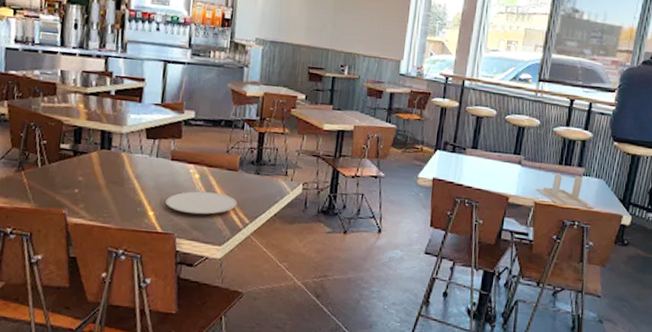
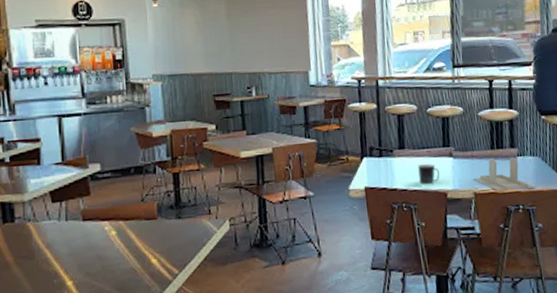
plate: present [165,191,238,215] -> none [84,246,163,276]
mug: none [485,166,506,188] -> present [417,164,440,187]

